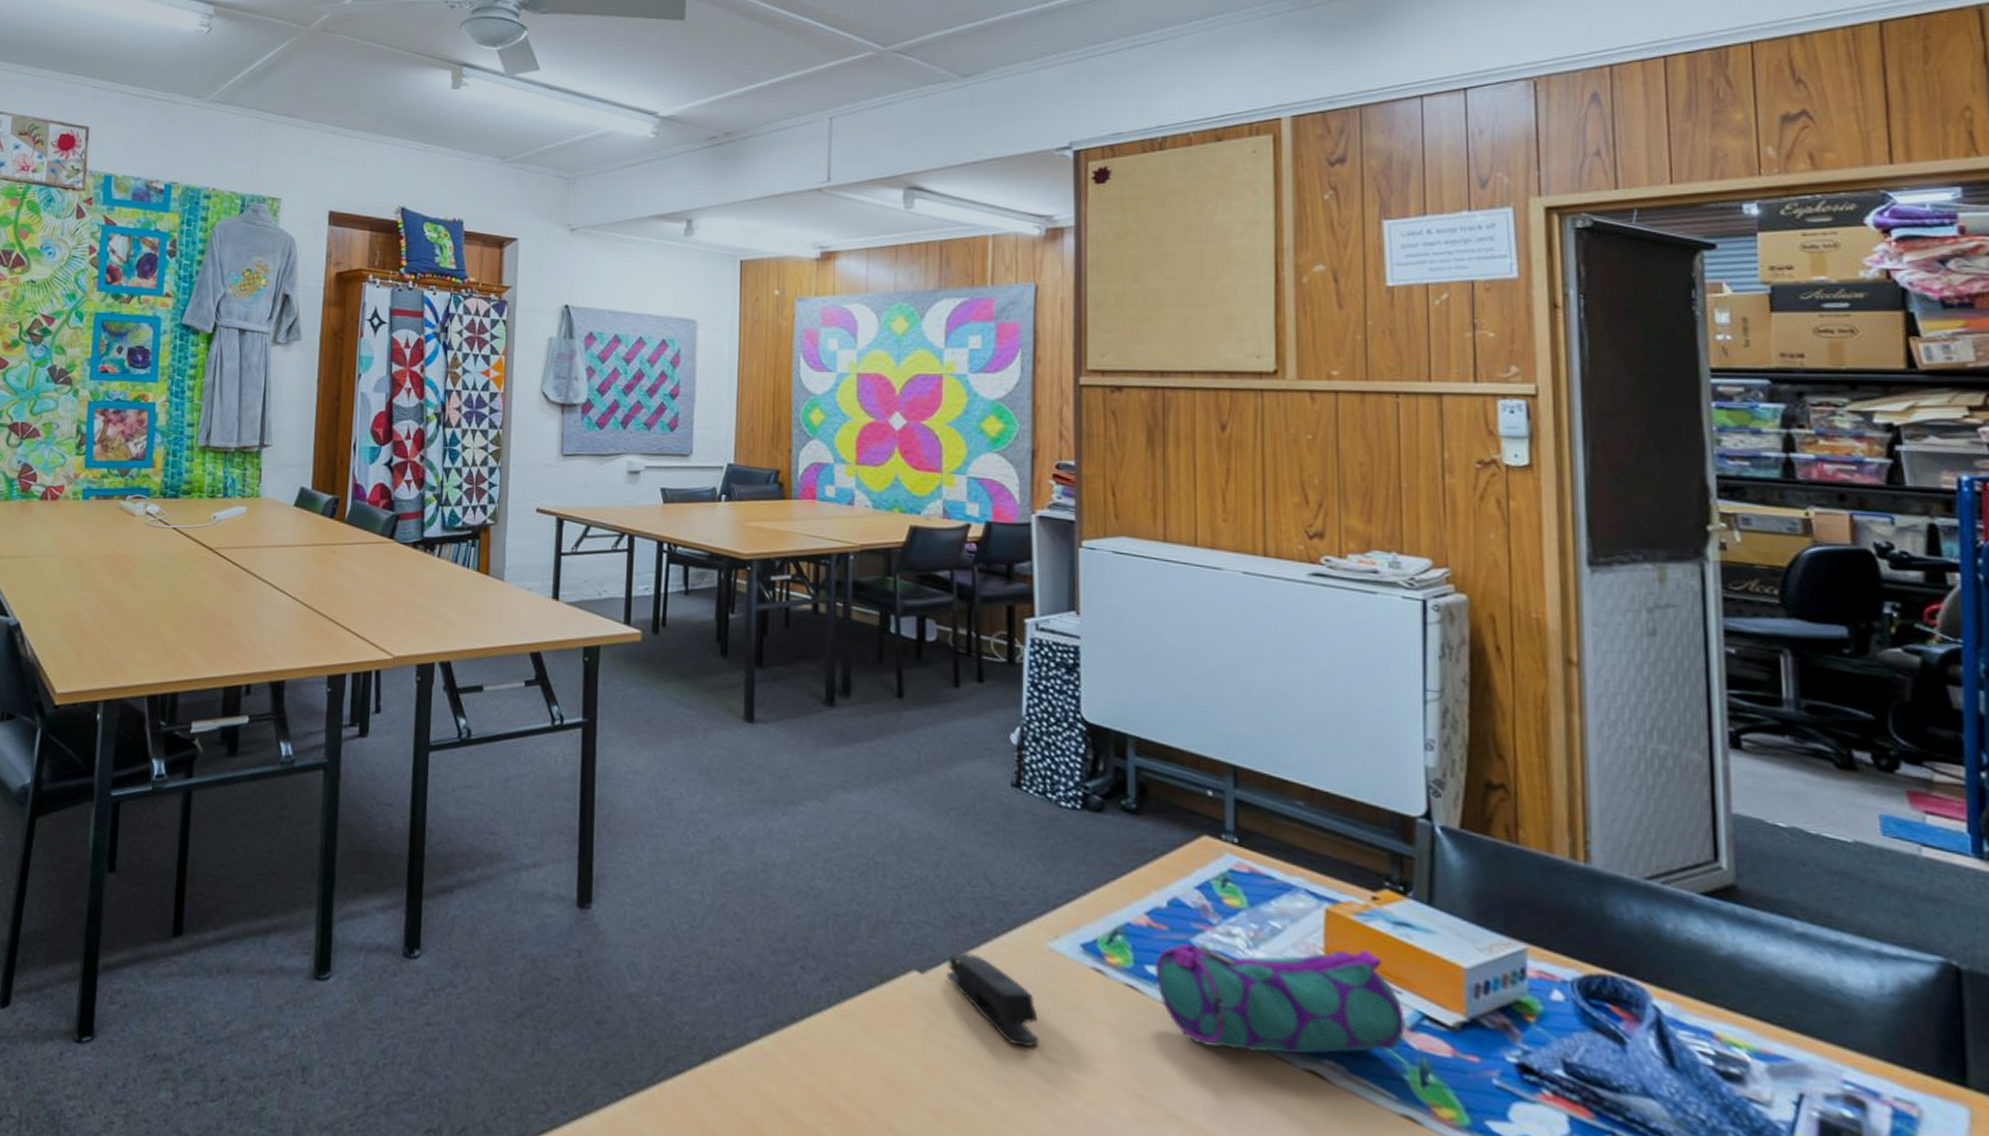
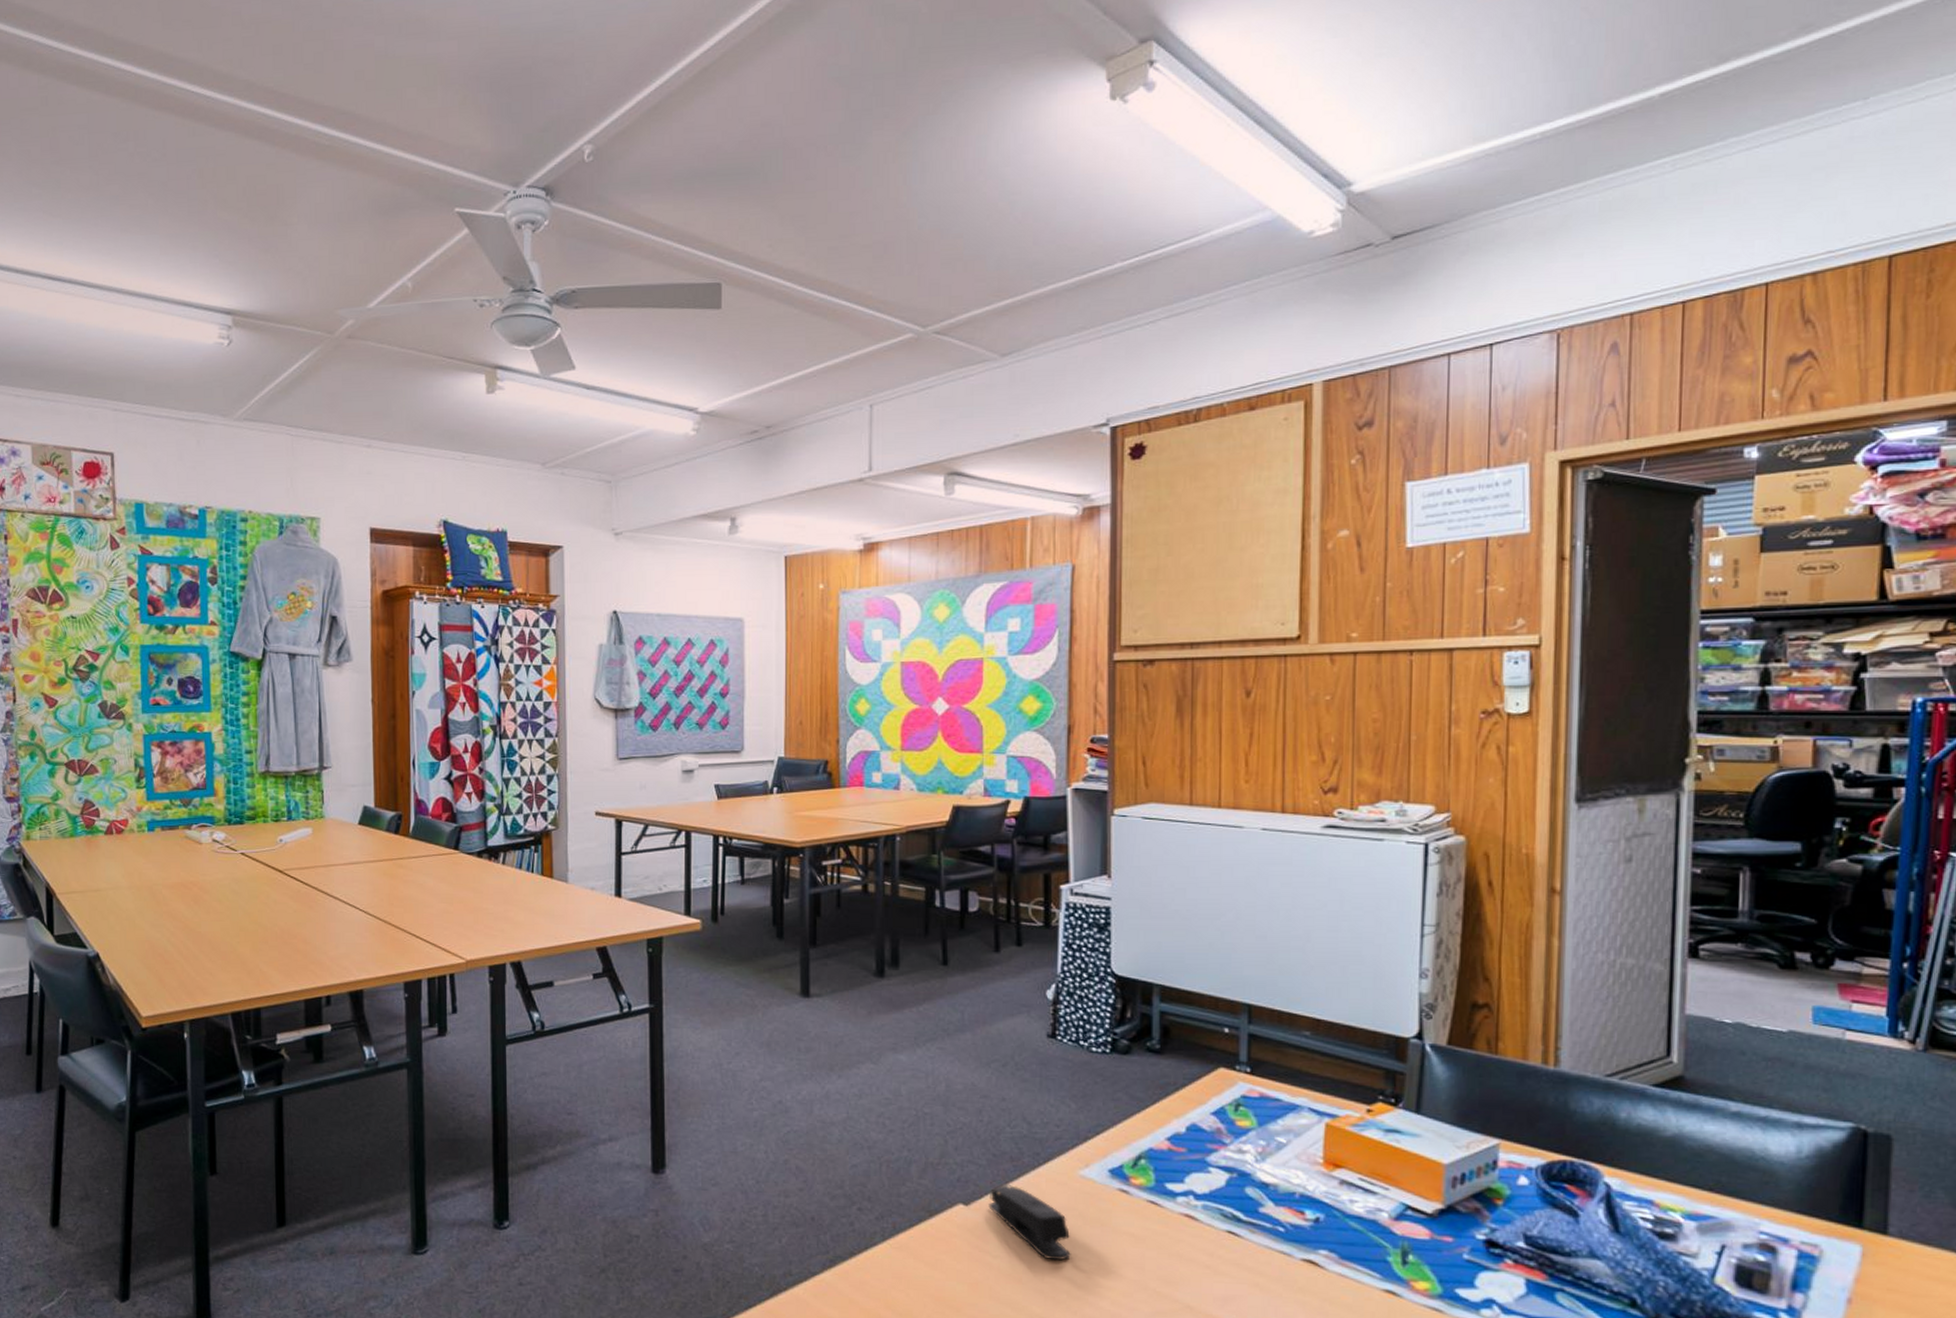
pencil case: present [1155,943,1407,1055] -> none [1174,1154,1392,1248]

